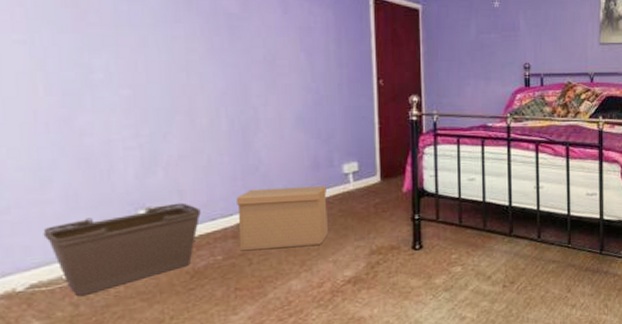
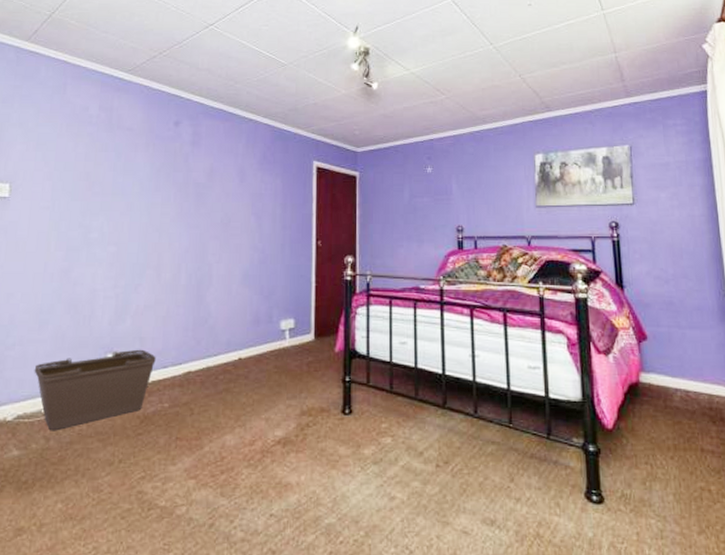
storage box: present [237,186,328,251] -> none [184,340,264,401]

